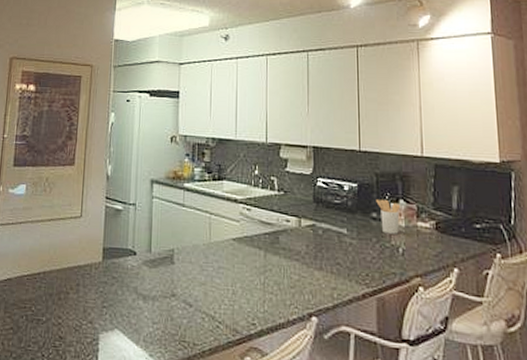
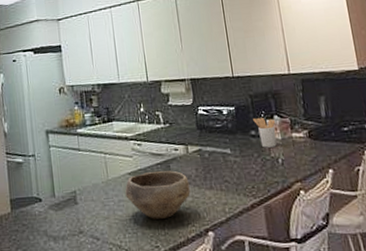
bowl: none [227,241,297,295] -> present [125,170,190,219]

